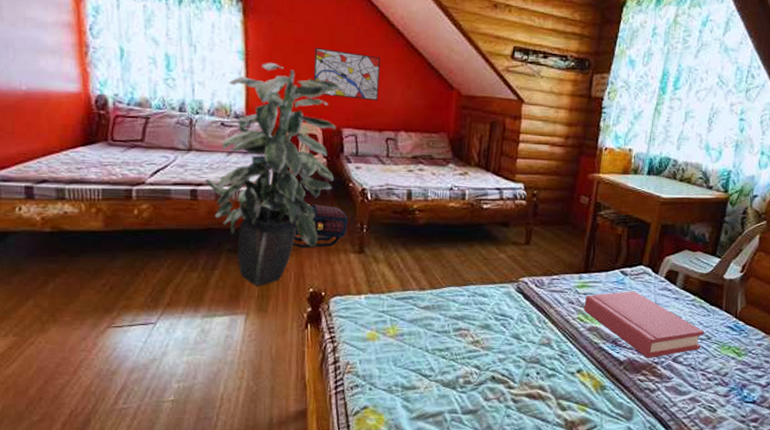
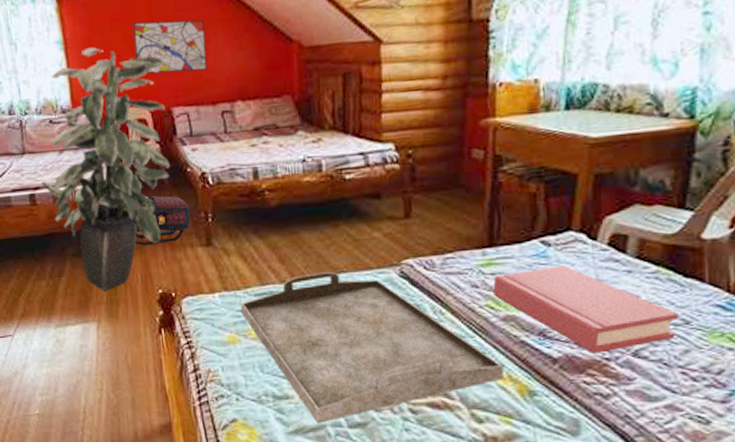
serving tray: none [383,282,586,410] -> present [241,271,505,423]

